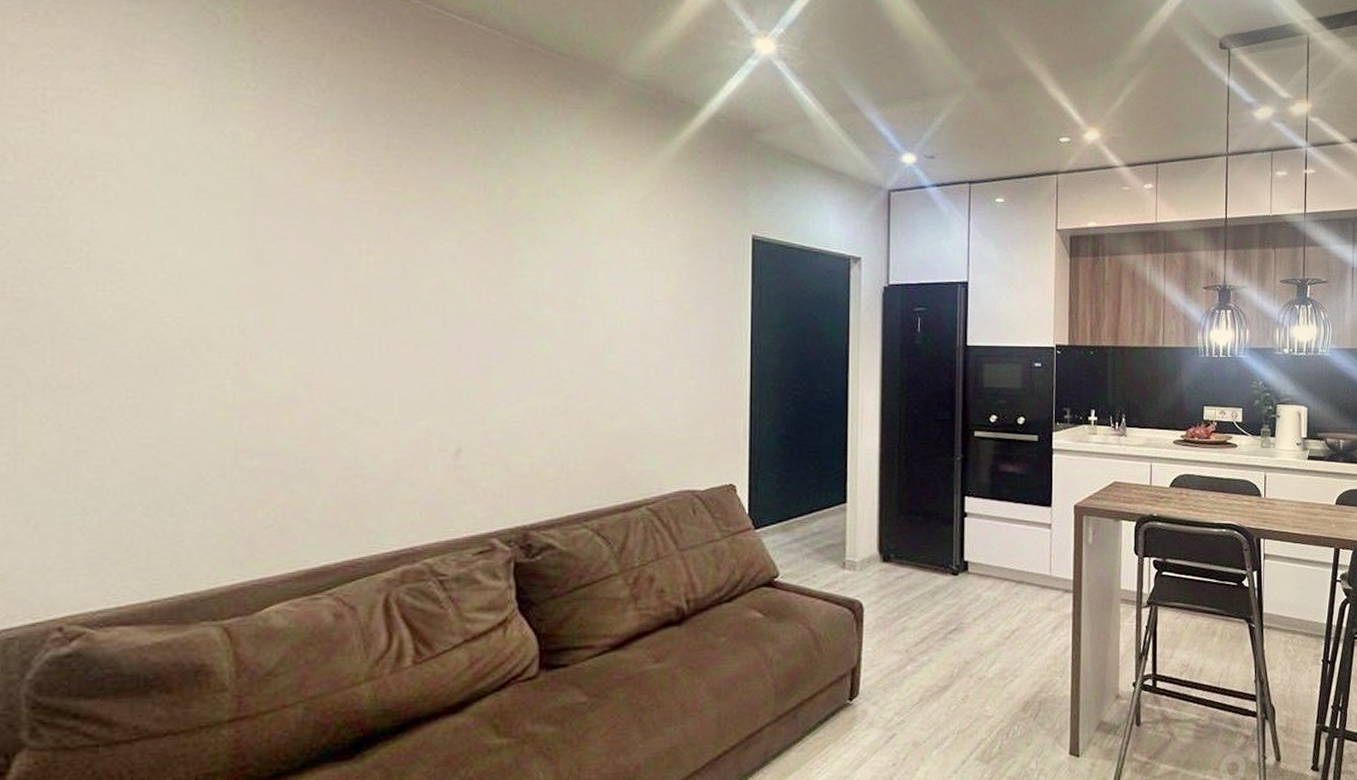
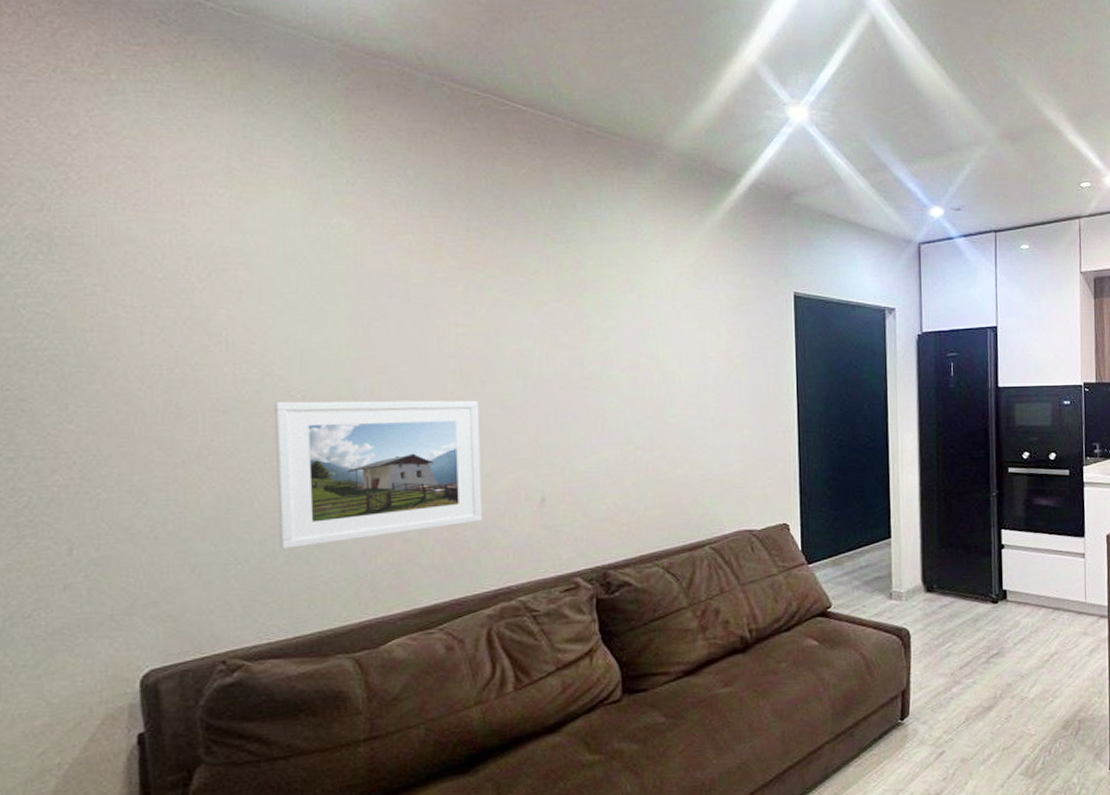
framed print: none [139,329,389,500] -> present [273,400,483,550]

